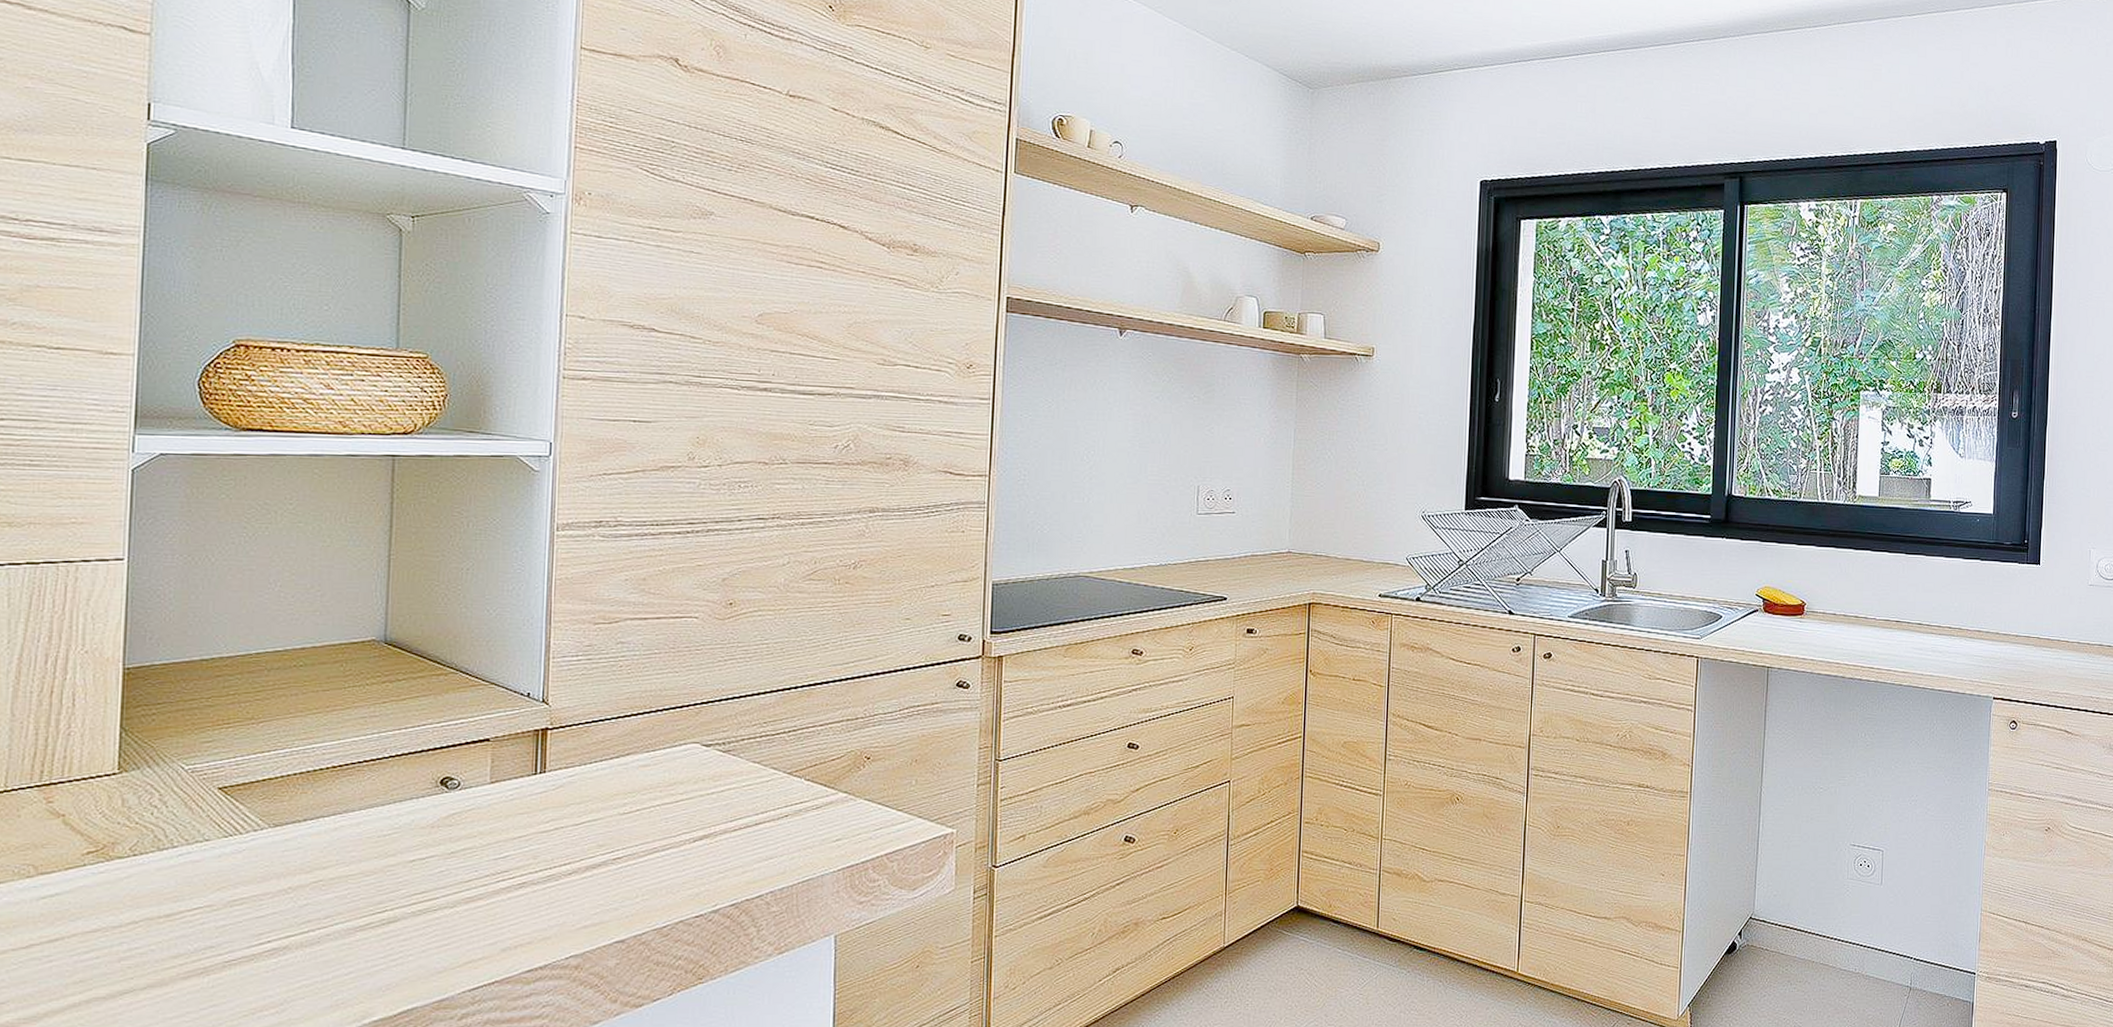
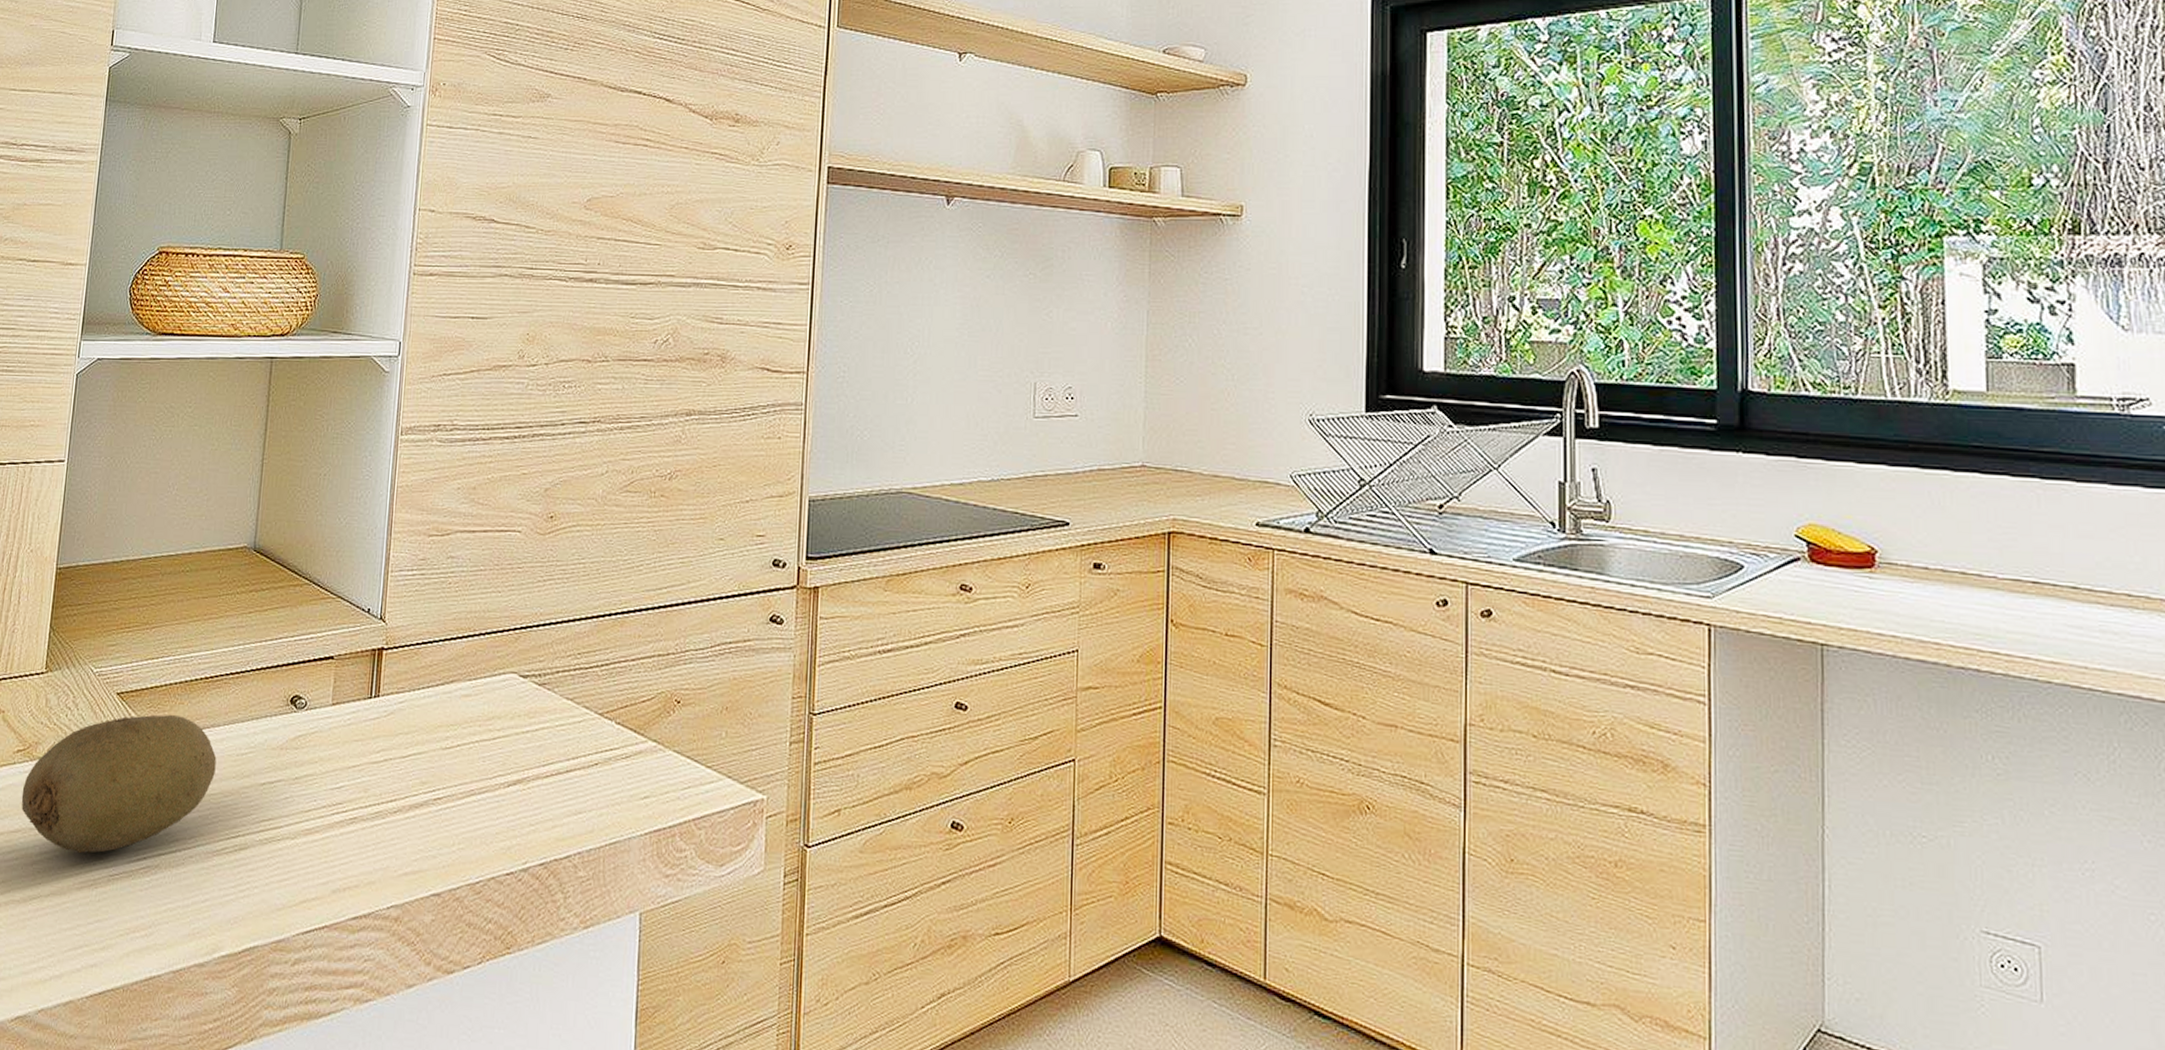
fruit: none [98,805,353,945] -> present [21,715,217,854]

